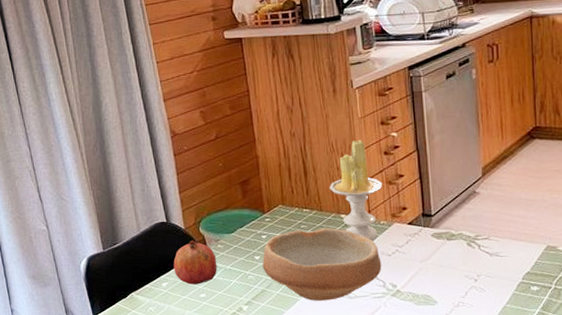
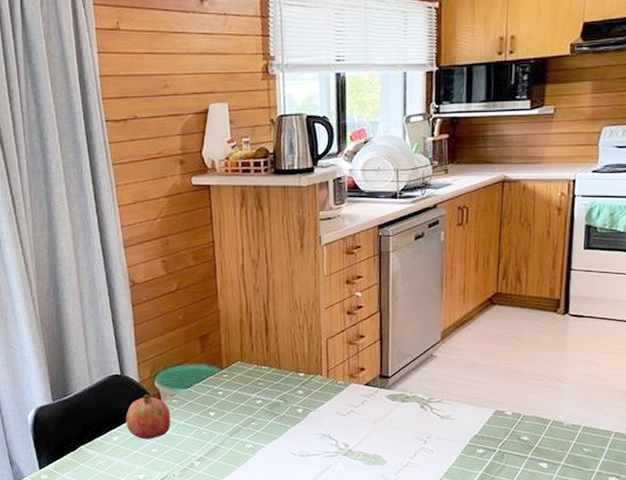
bowl: present [262,228,382,301] -> none [217,386,336,458]
candle: present [329,139,382,240] -> none [289,297,342,400]

